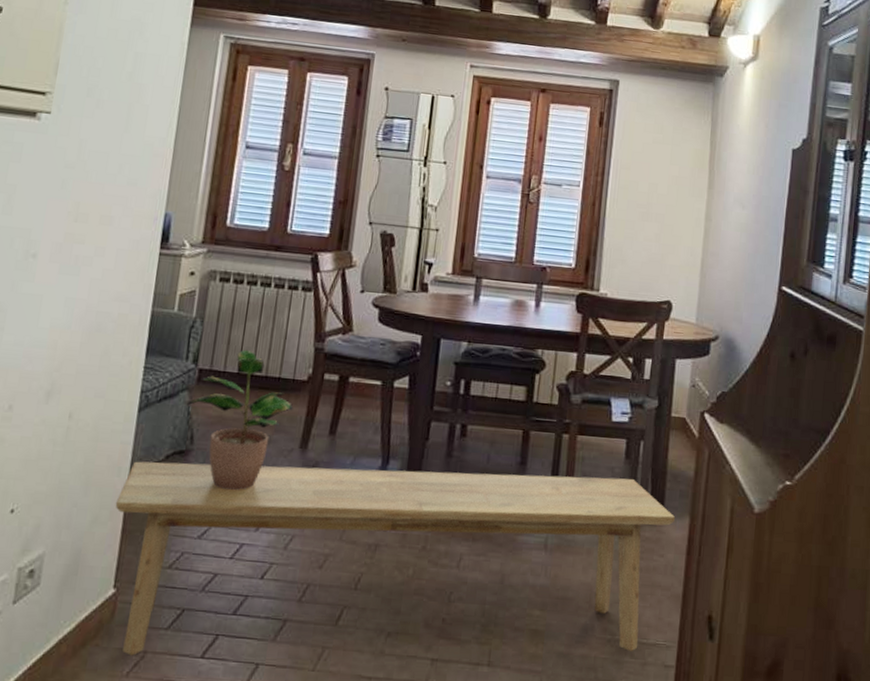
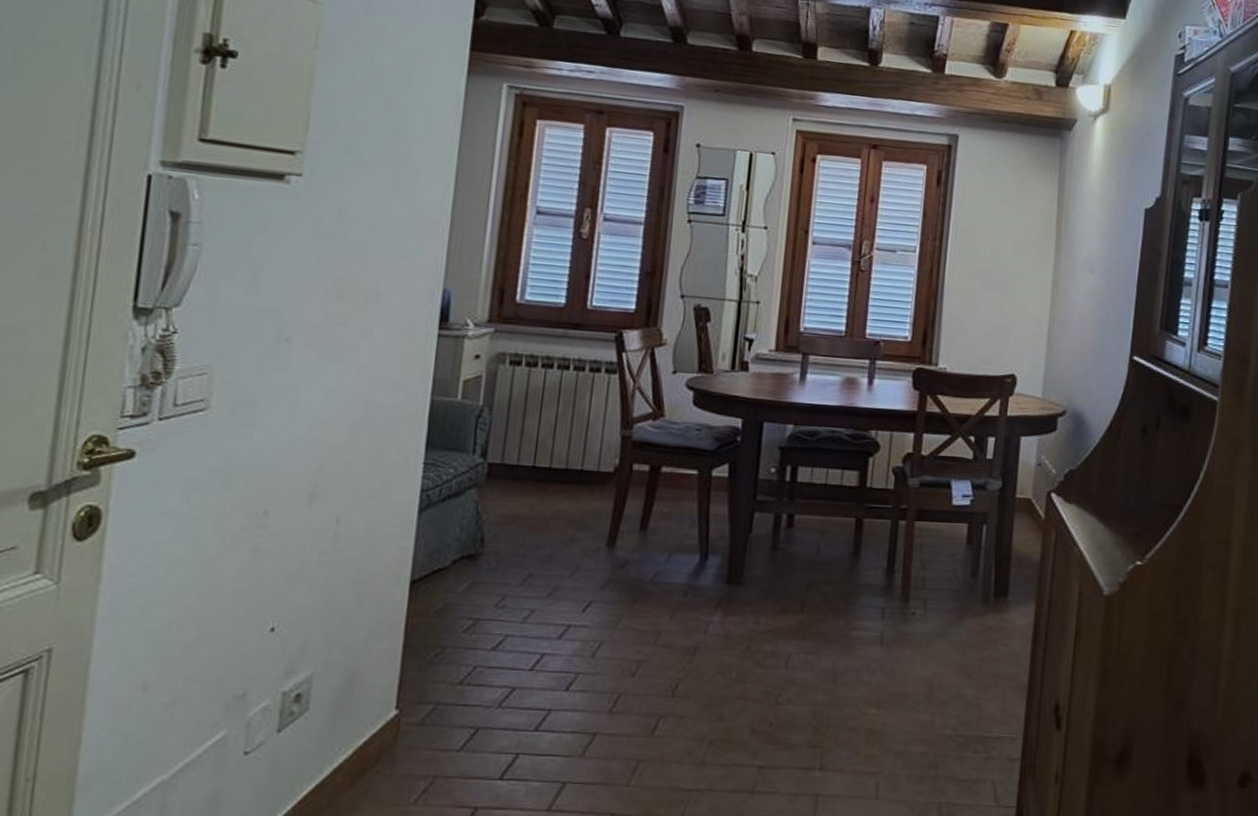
bench: present [115,461,676,656] -> none [394,565,1021,782]
potted plant: present [187,349,293,491] -> none [476,439,598,596]

